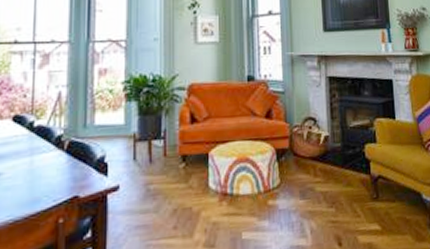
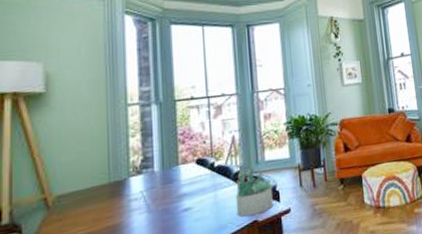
succulent plant: none [54,131,103,190] -> present [235,166,274,217]

